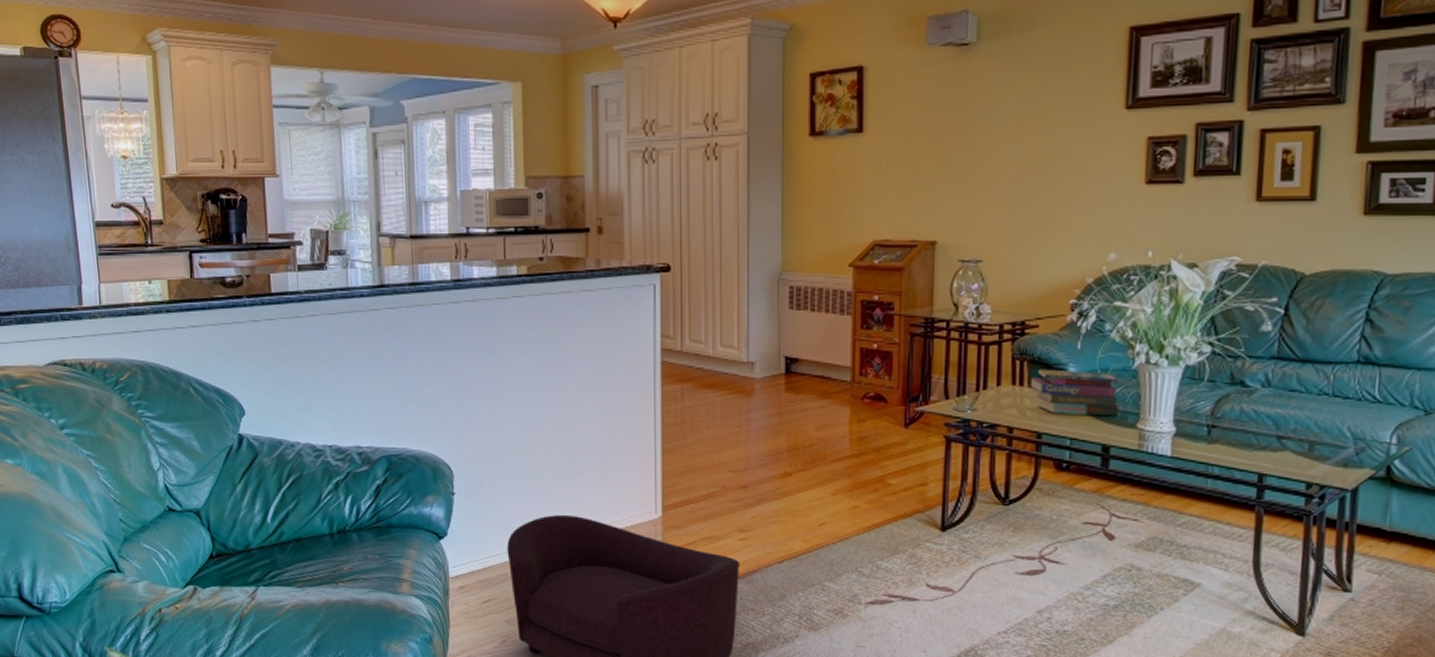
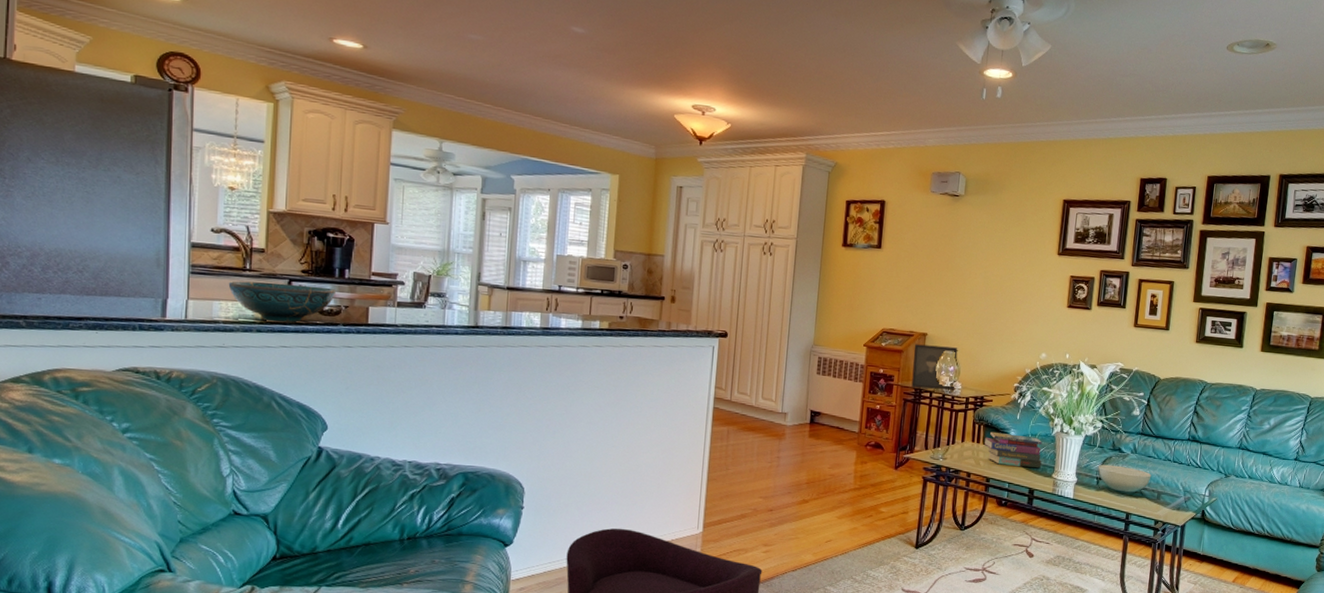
decorative bowl: none [133,256,237,300] -> present [228,280,337,323]
picture frame: none [918,257,983,318] -> present [911,344,958,390]
bowl: none [1208,405,1298,444] -> present [1098,464,1152,493]

